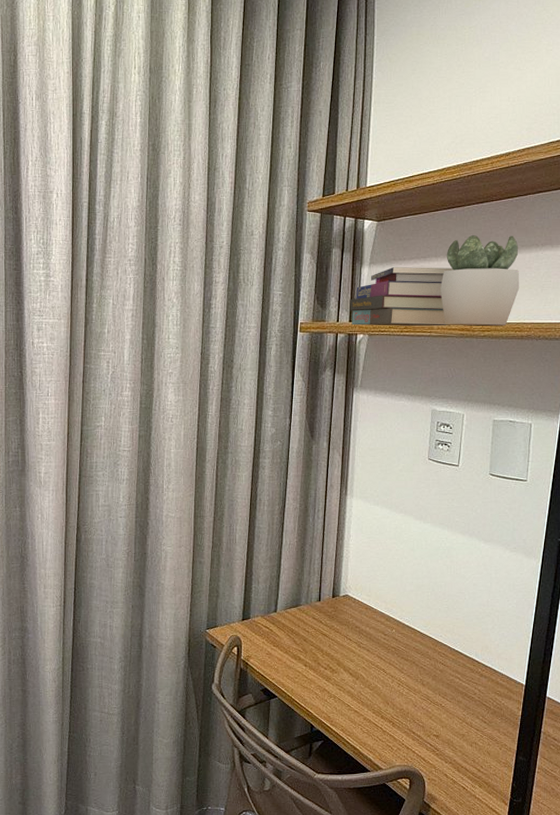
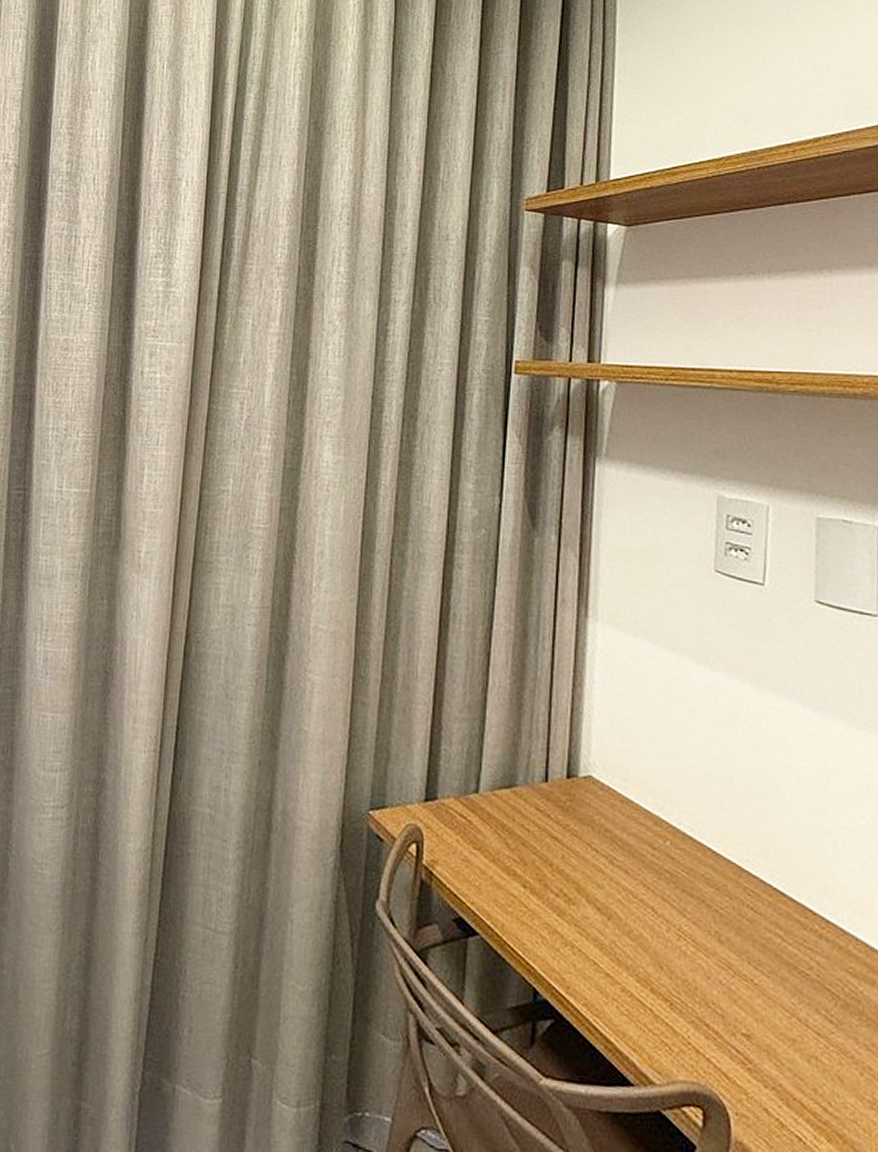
books: present [350,267,454,327] -> none [587,289,743,375]
succulent plant: present [439,234,520,327] -> none [722,247,847,379]

